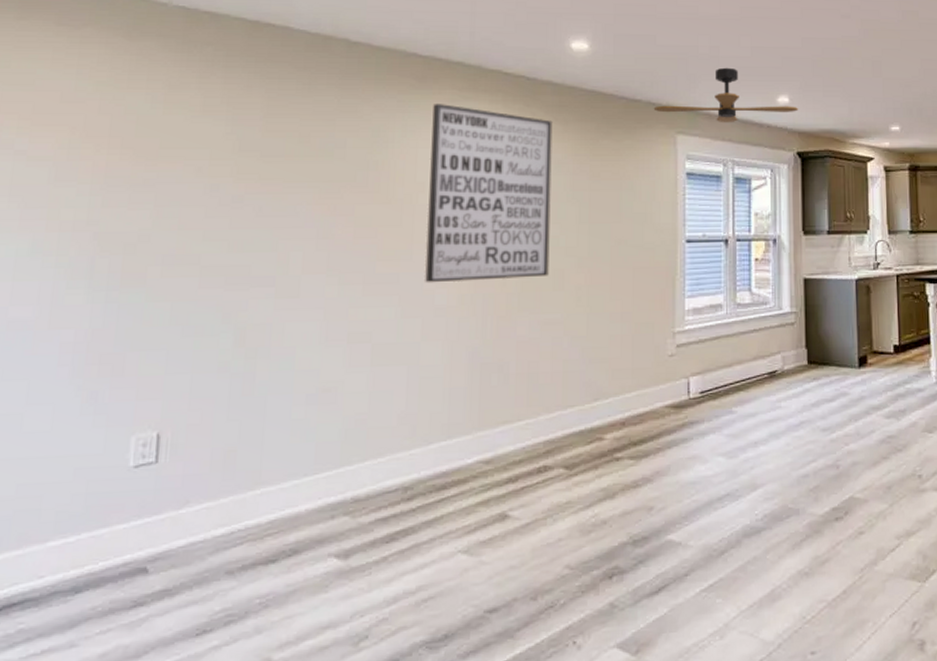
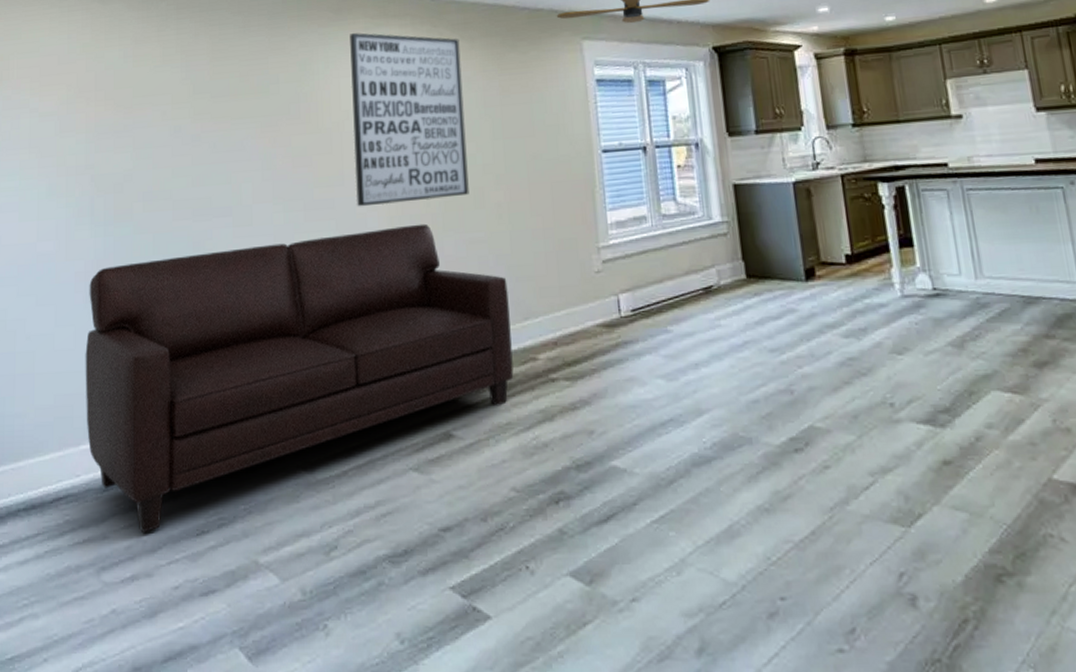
sofa: none [59,303,580,638] -> present [85,223,514,534]

